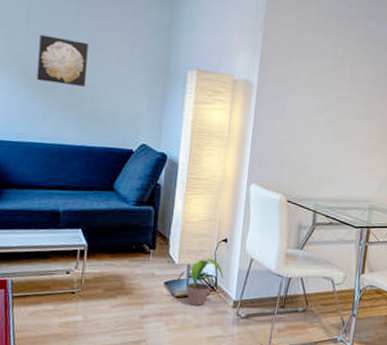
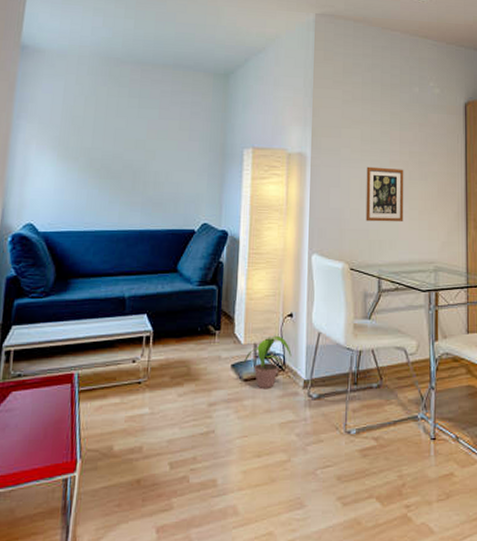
wall art: present [36,34,89,87] -> none [103,129,151,173]
picture frame: none [307,100,351,160] -> present [365,166,404,222]

